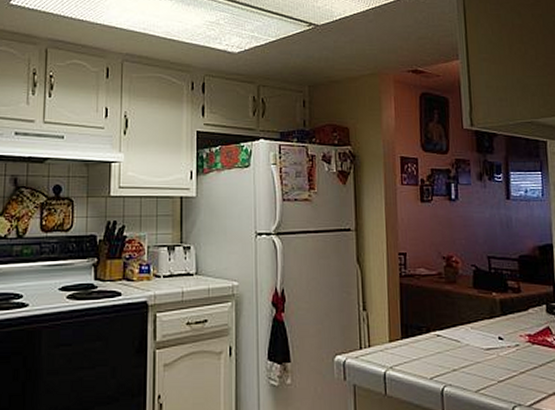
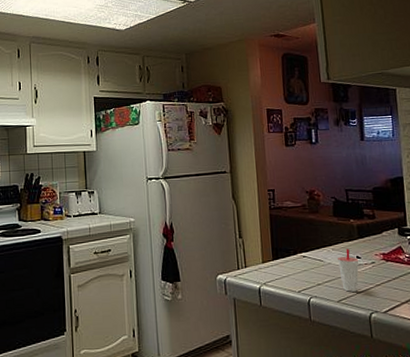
cup: none [477,327,501,380] -> present [338,248,359,292]

